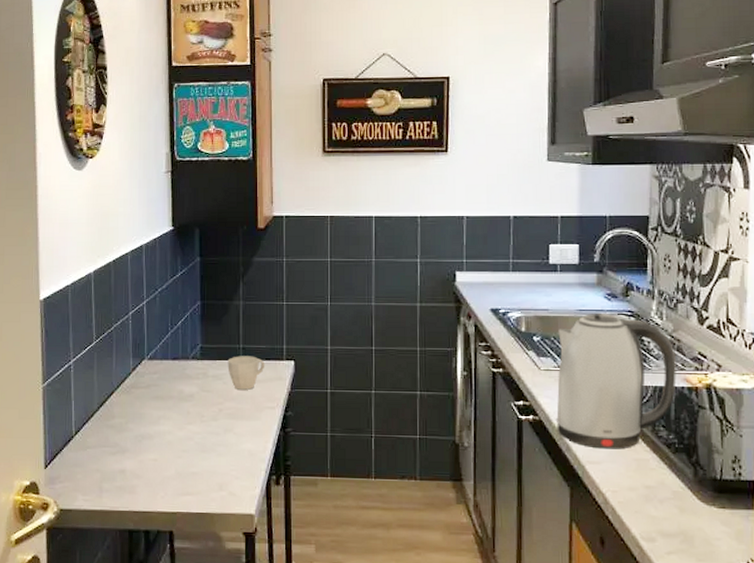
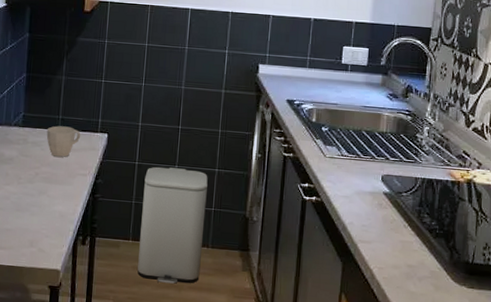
pedal bin: none [339,393,410,524] -> present [137,166,208,285]
kettle: present [556,312,677,449] -> none [335,110,444,231]

